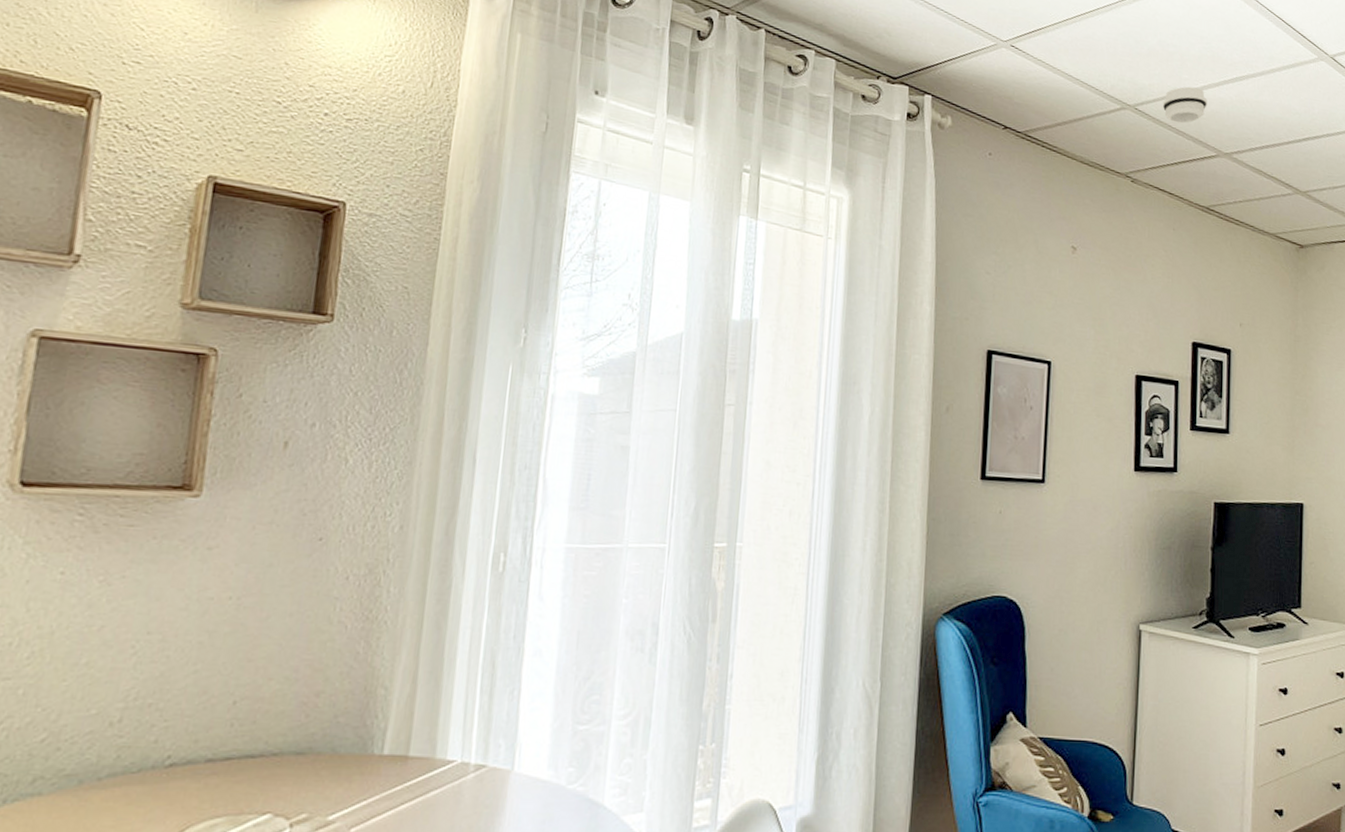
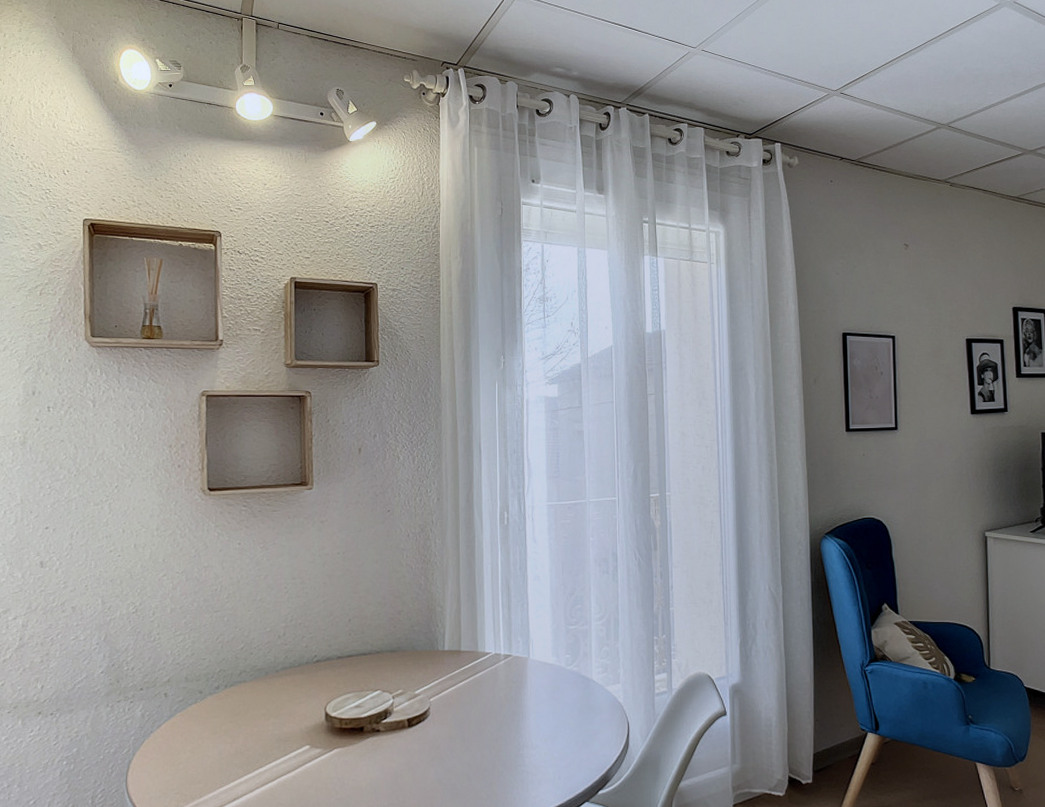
smoke detector: present [1162,86,1207,124] -> none [972,101,1011,132]

